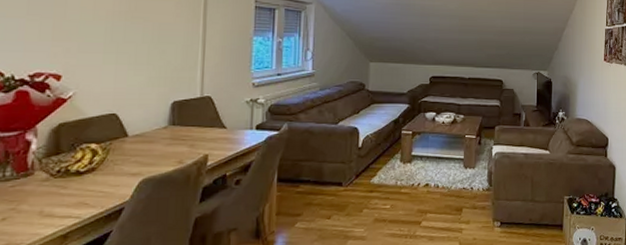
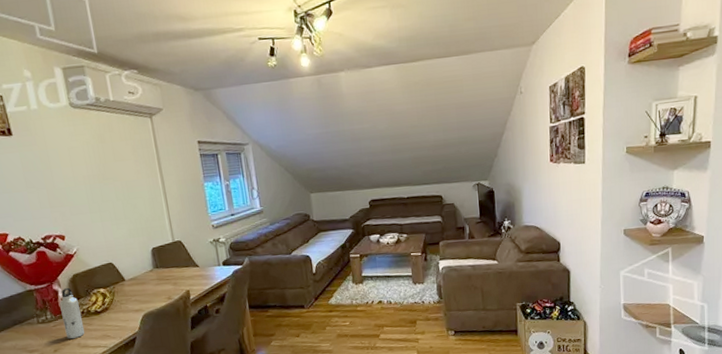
water bottle: none [25,138,56,206] -> present [59,287,85,340]

